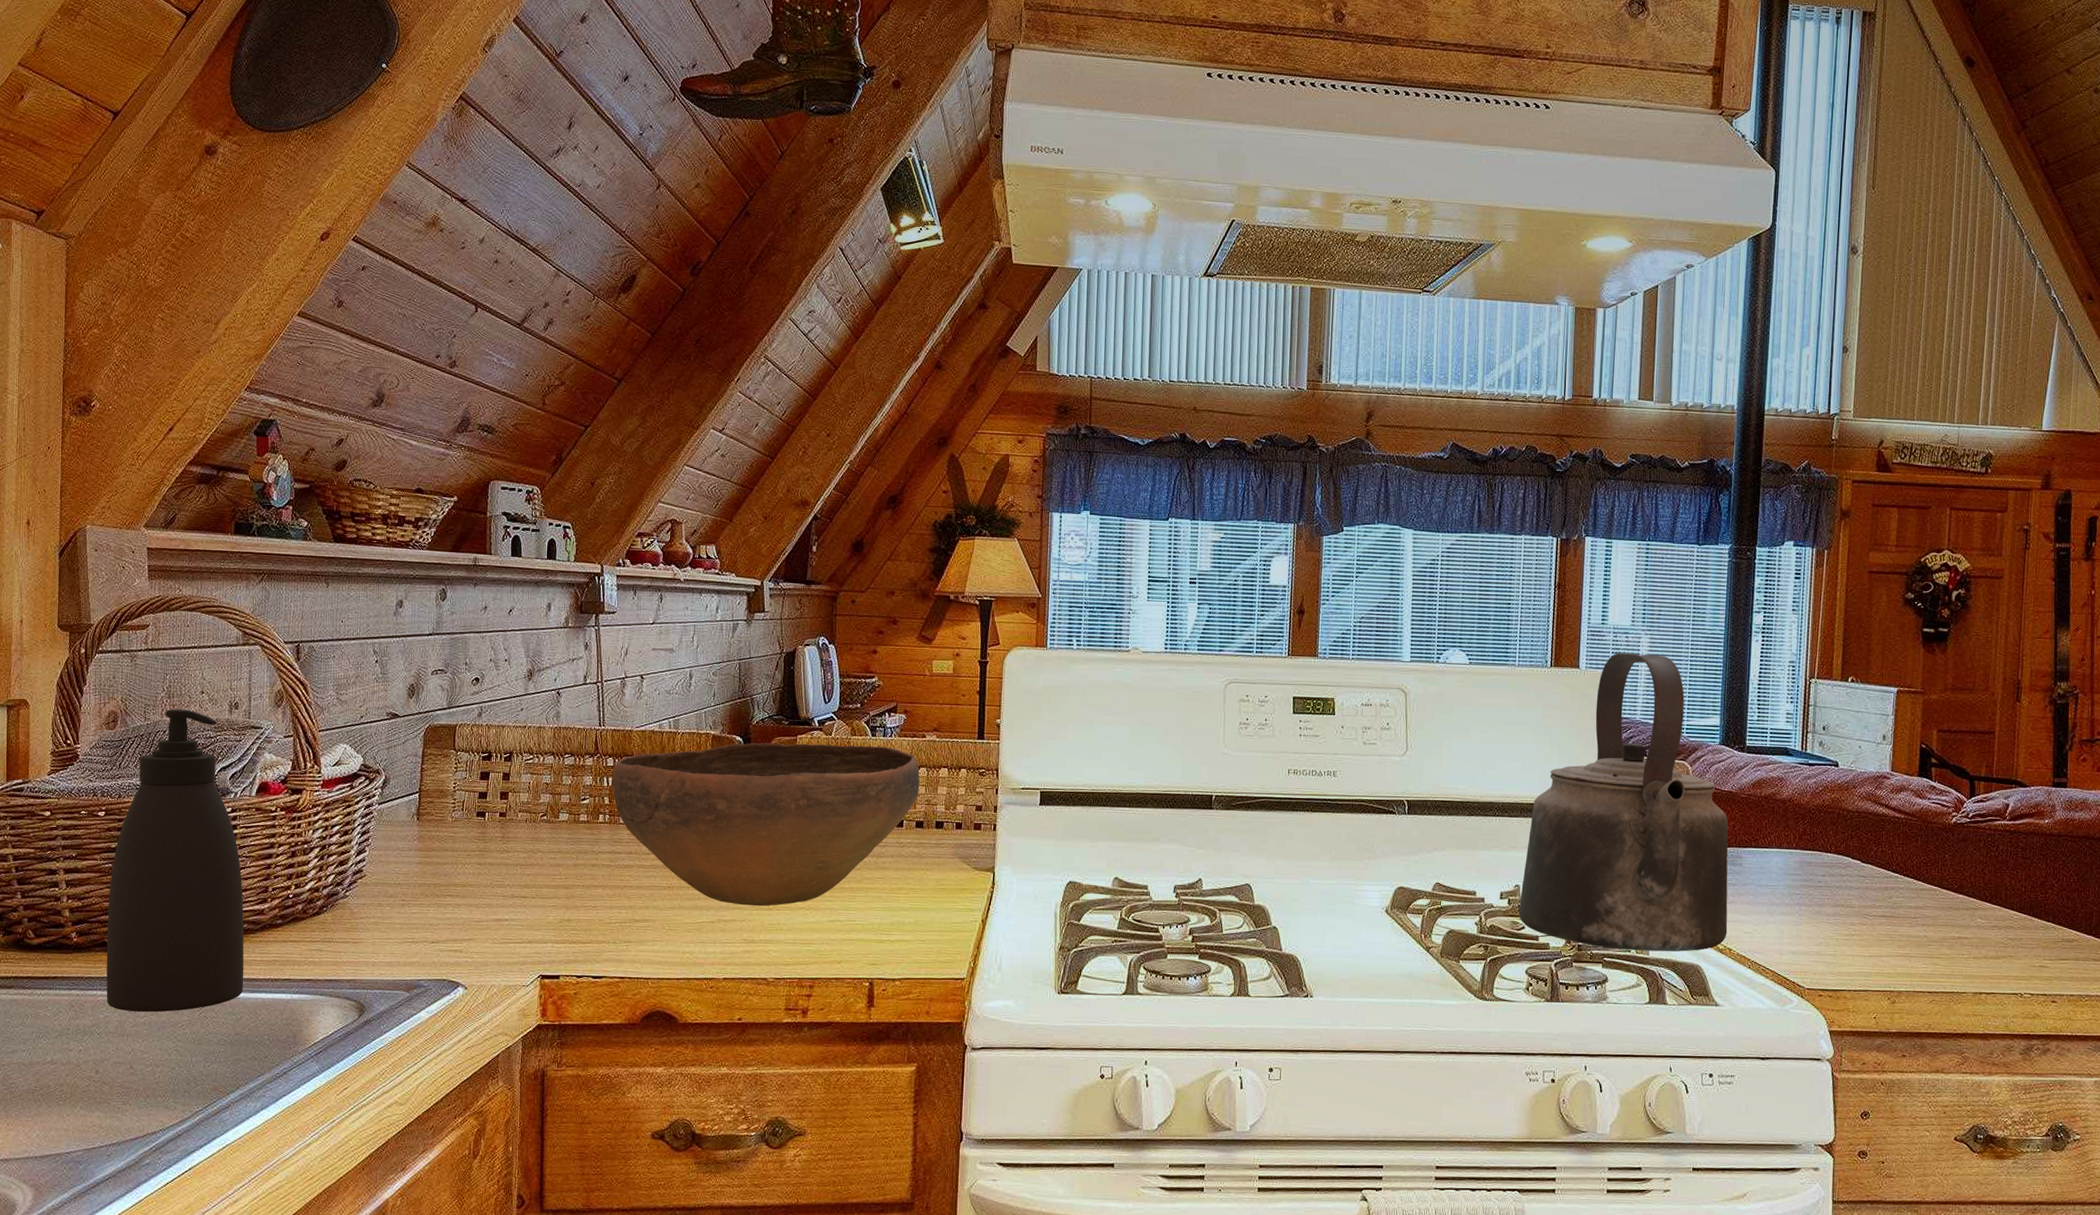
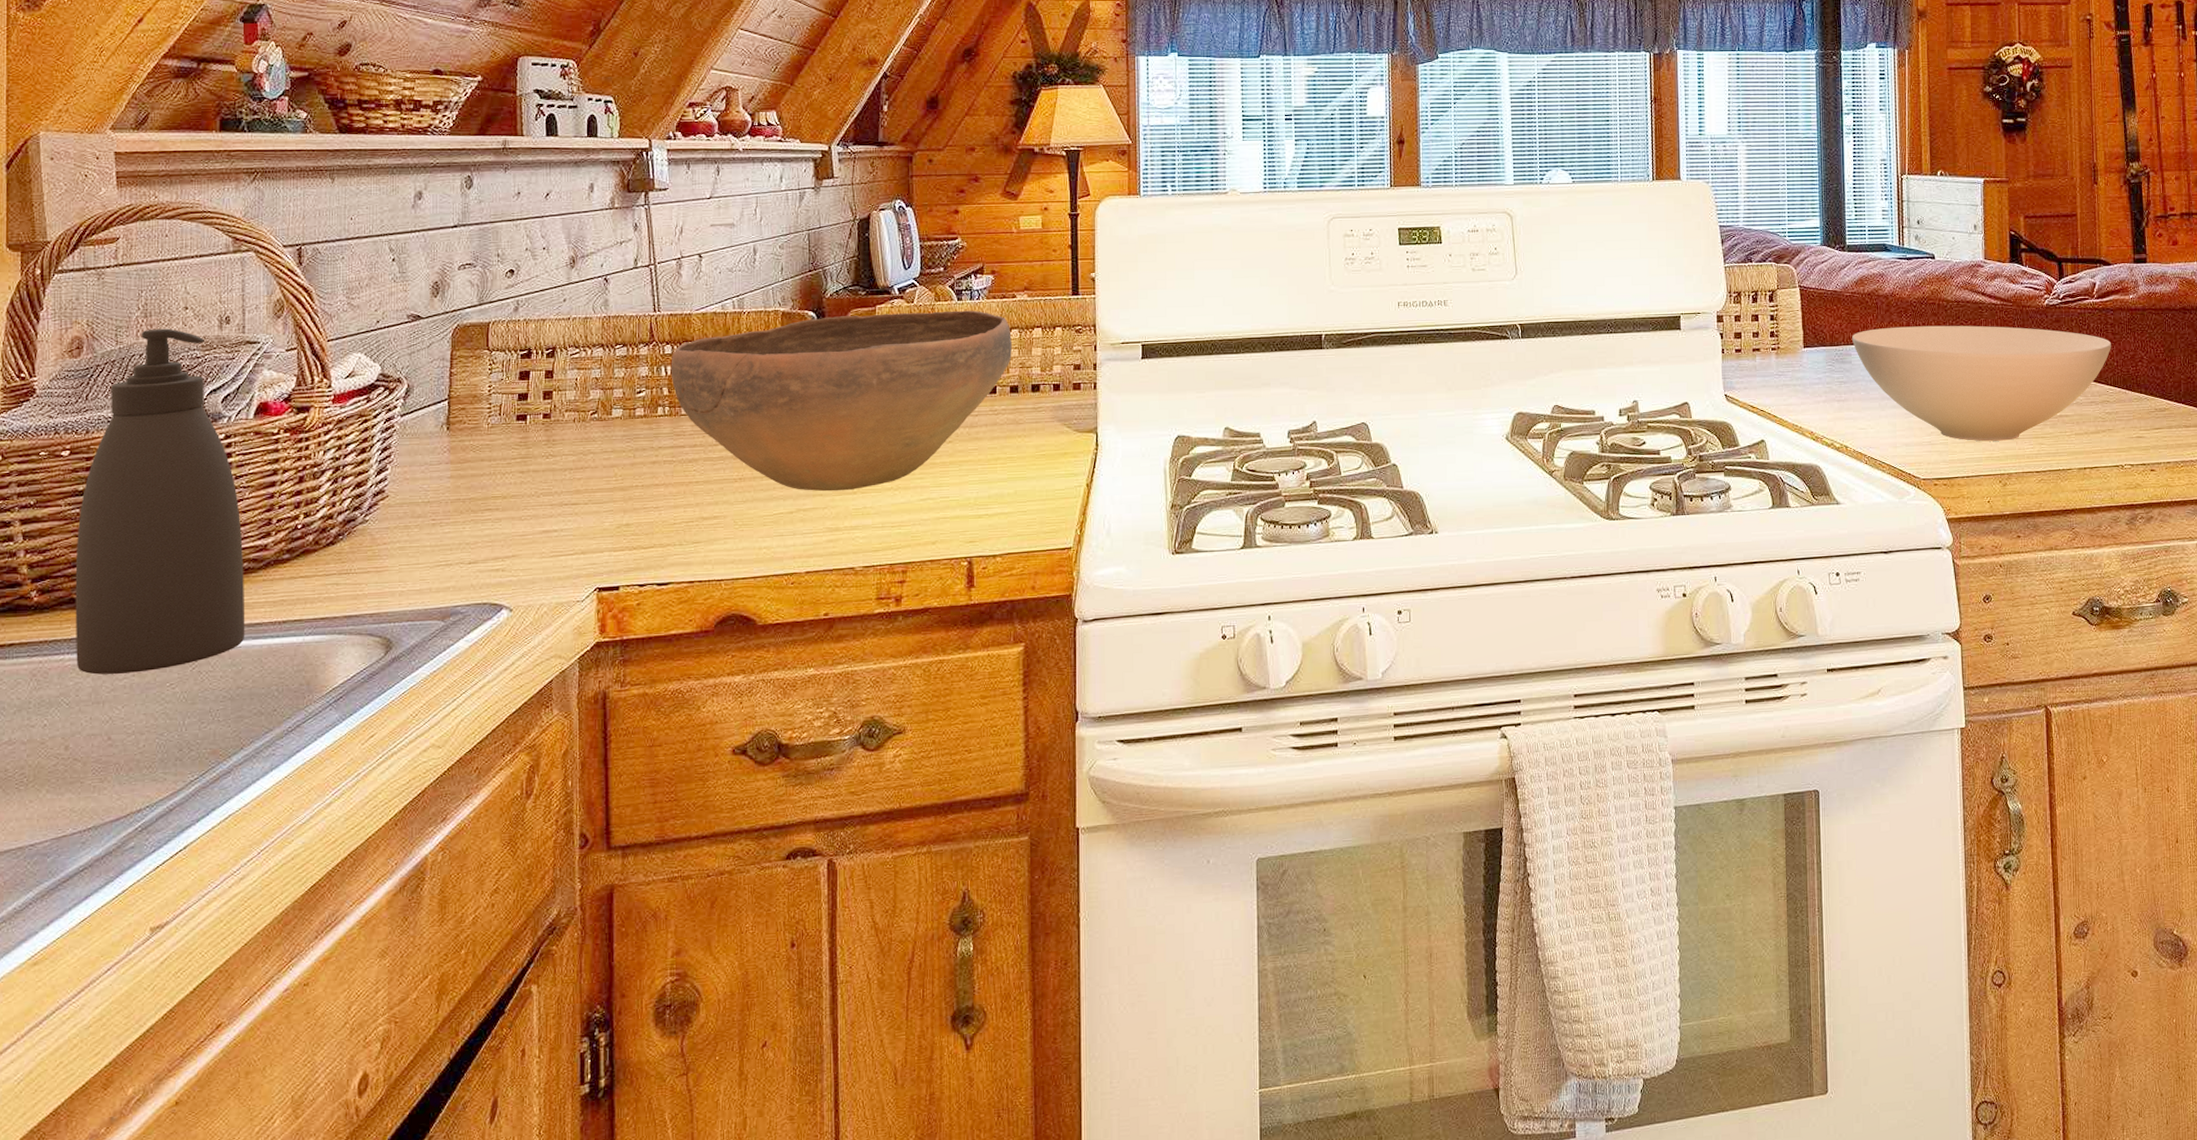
kettle: present [1518,653,1729,952] -> none [1638,161,1843,456]
bowl: none [1745,833,2021,958] -> present [1852,325,2112,442]

